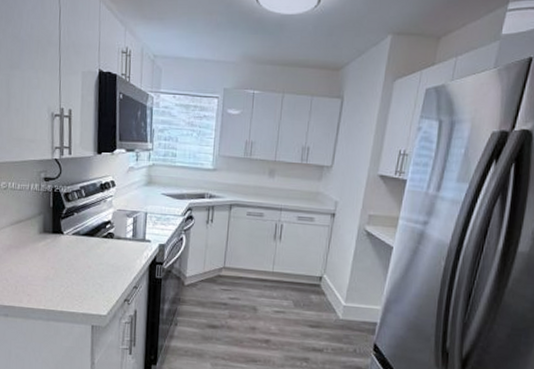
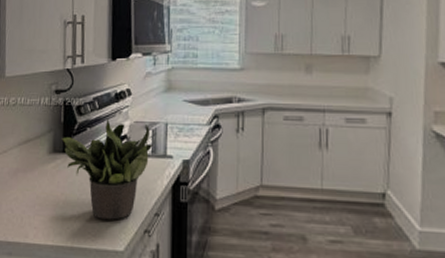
potted plant: none [51,205,134,291] -> present [61,118,153,220]

